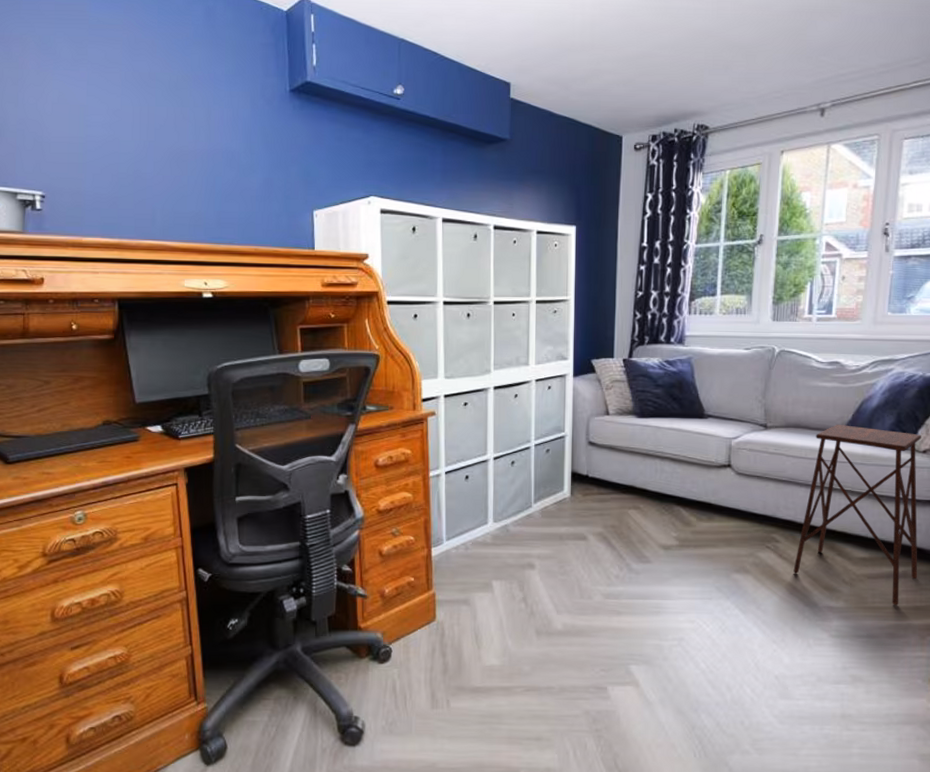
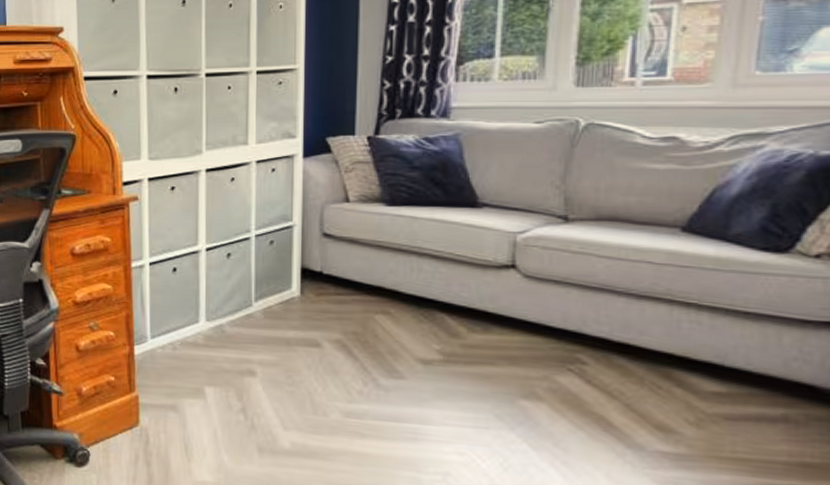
side table: present [793,424,922,605] -> none [608,217,813,459]

